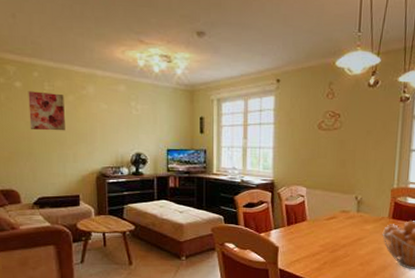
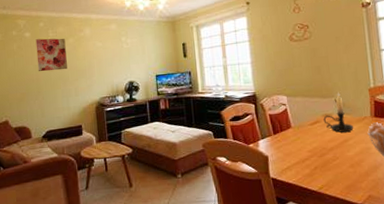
candle holder: none [340,188,370,230] -> present [323,91,354,133]

